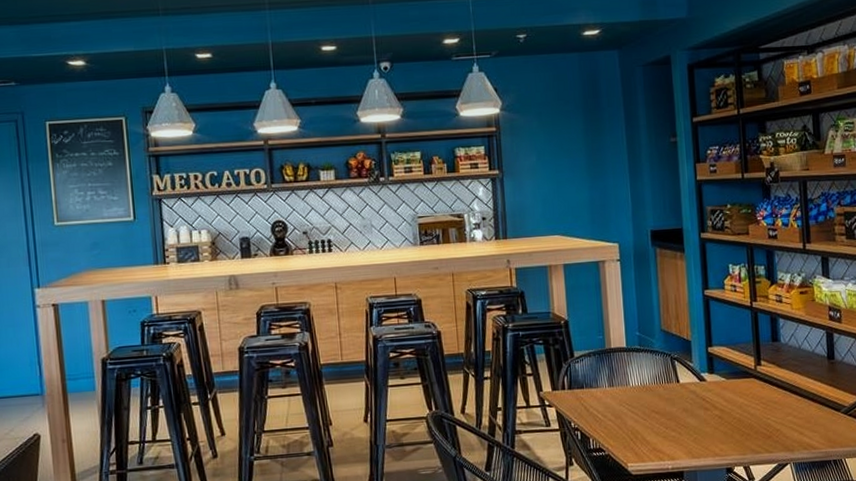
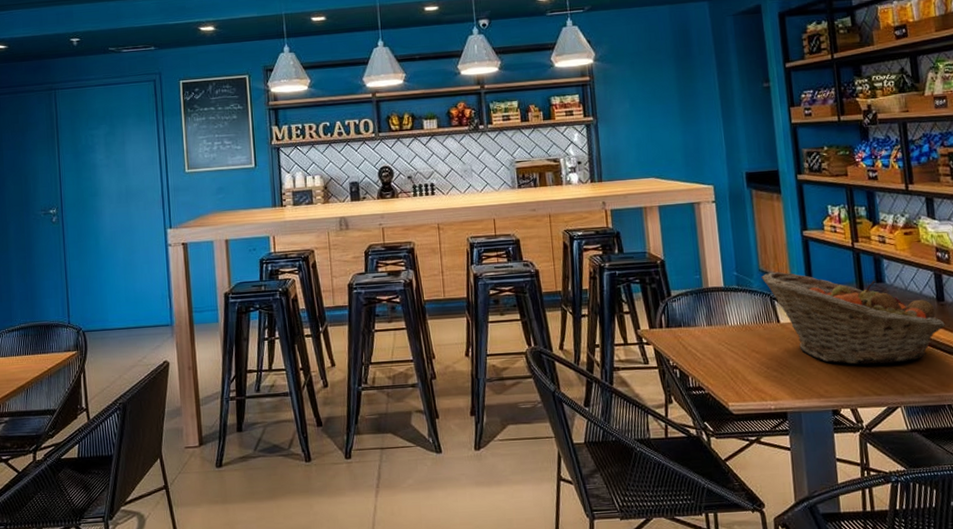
fruit basket: none [662,331,834,423] -> present [761,271,945,365]

